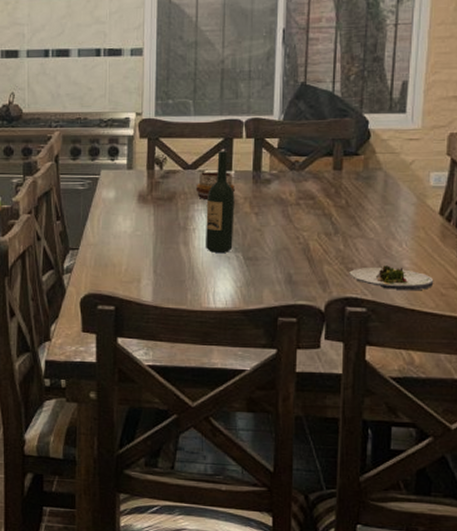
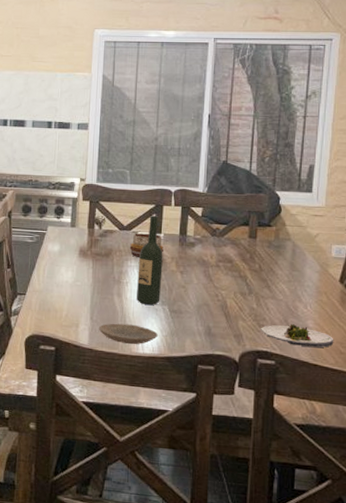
plate: none [163,276,231,299] -> present [98,323,158,345]

